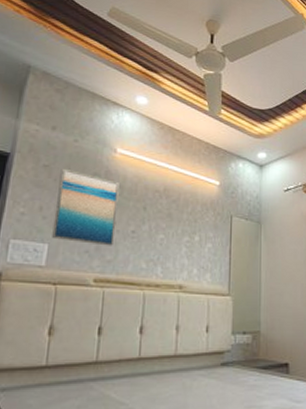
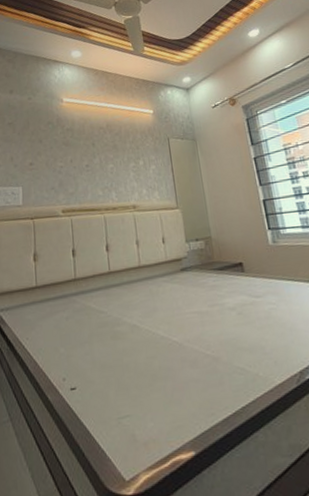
wall art: present [52,168,119,246] -> none [22,122,73,182]

